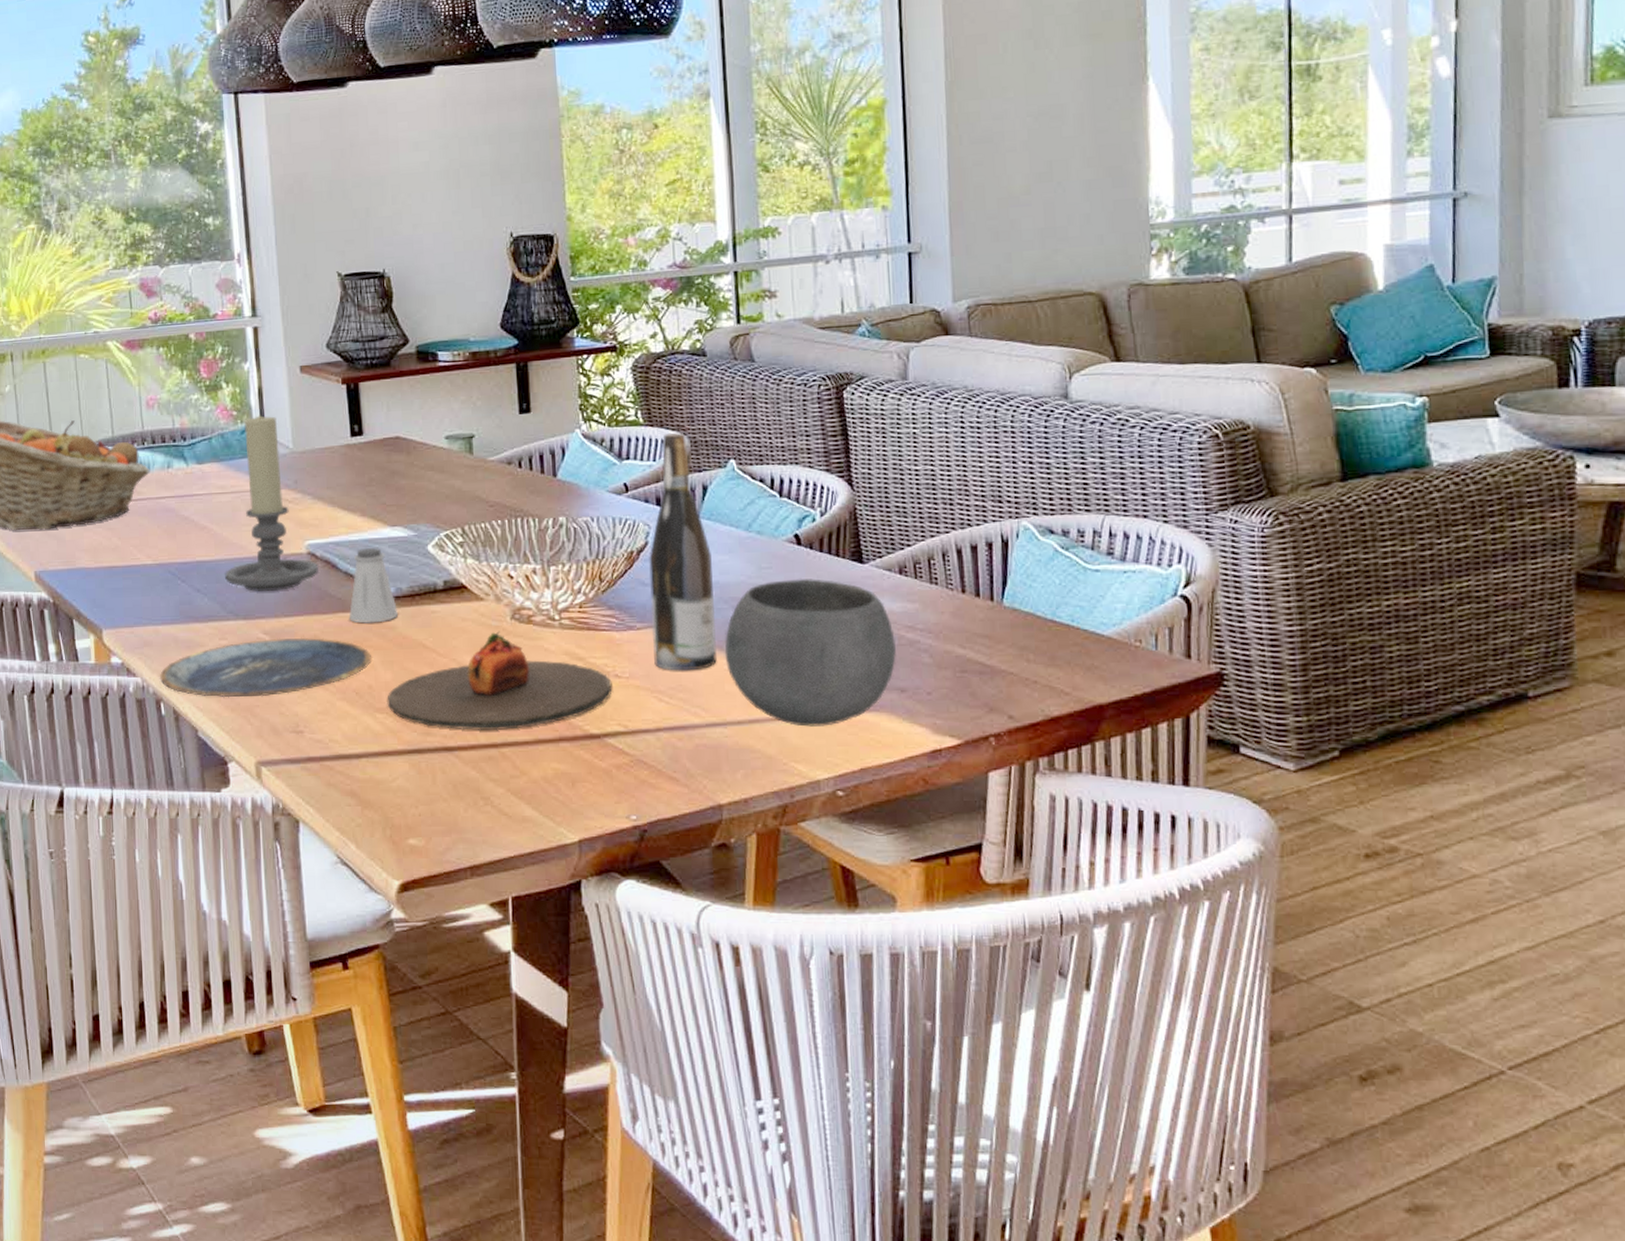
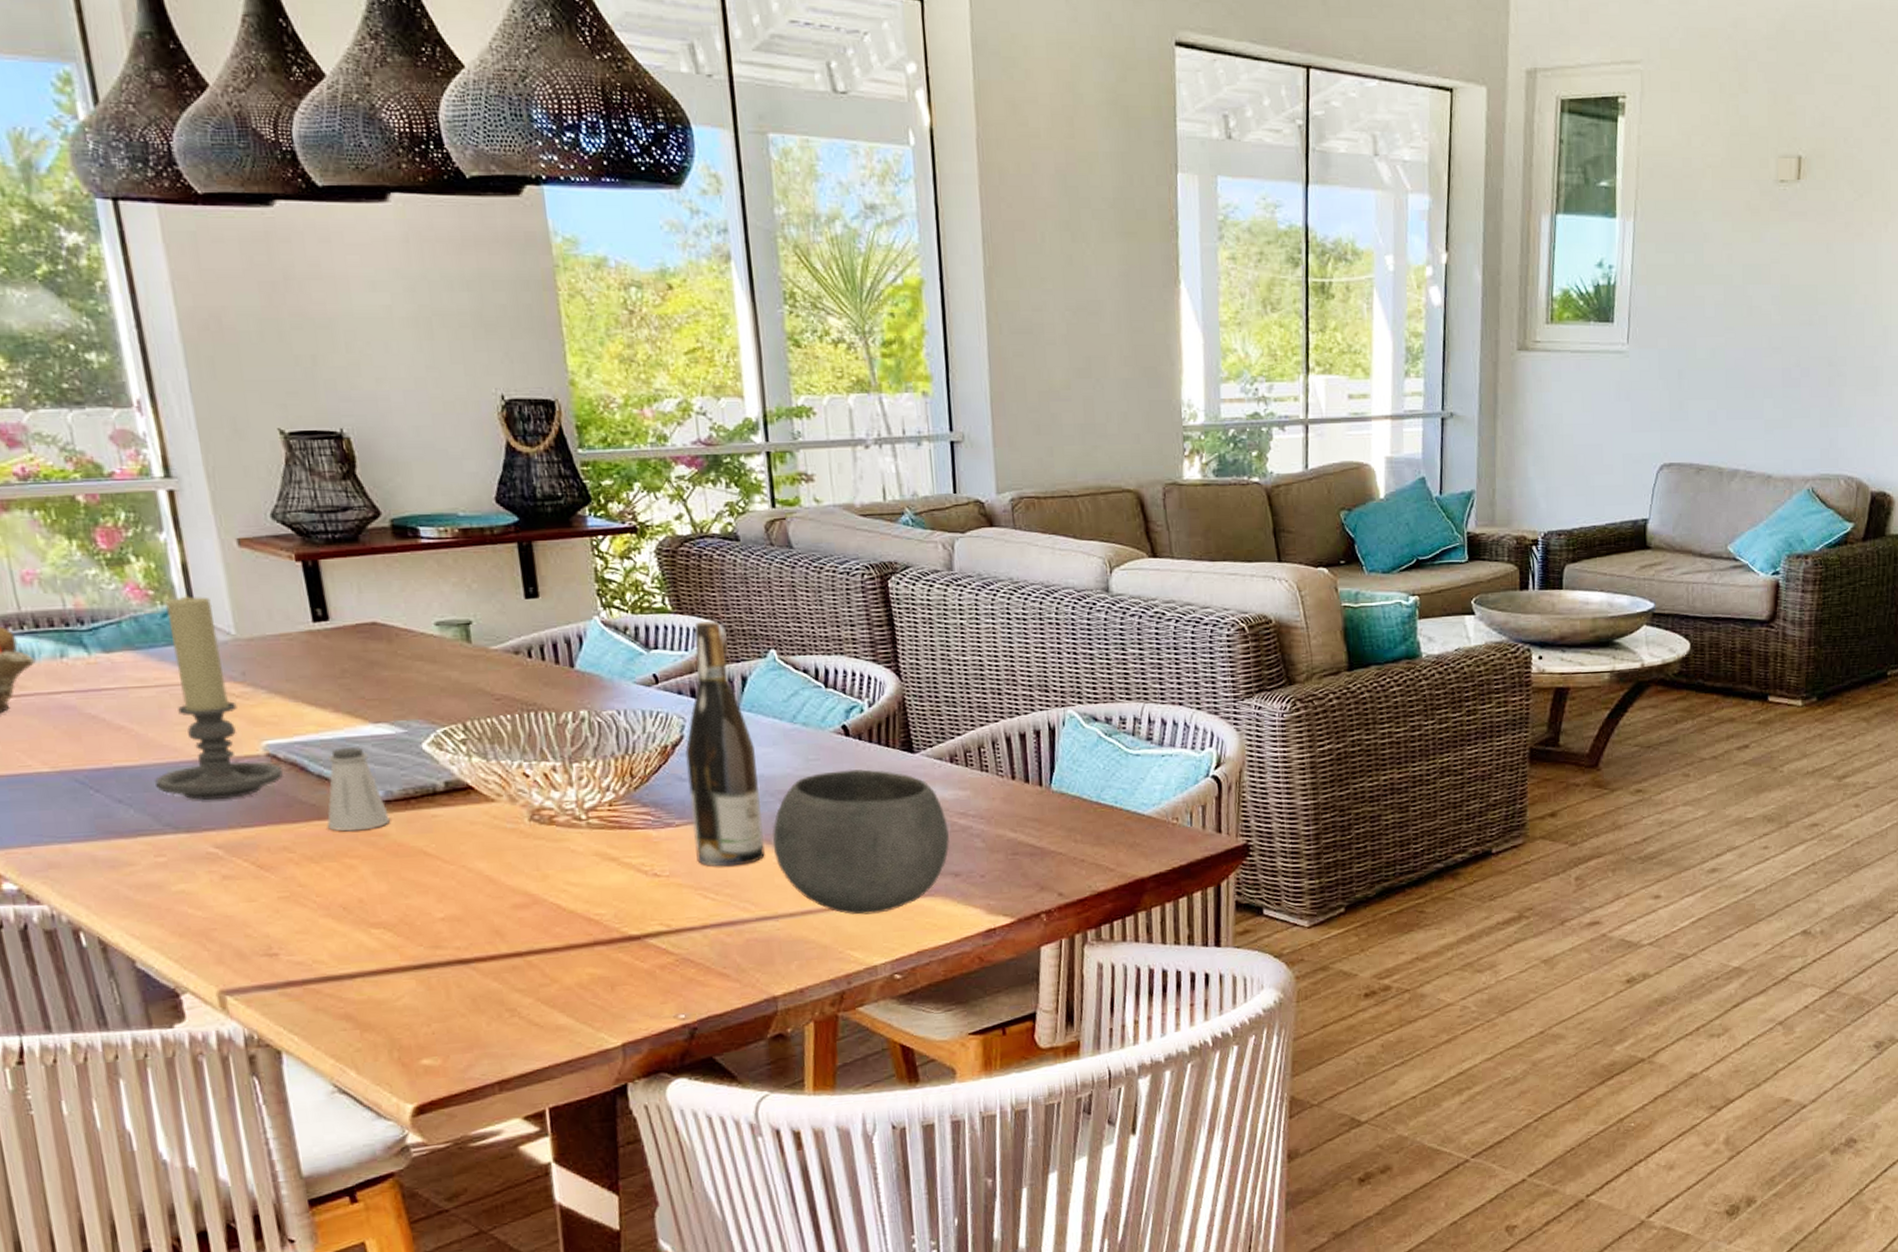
plate: present [159,637,371,698] -> none [74,849,360,923]
plate: present [387,631,613,731] -> none [383,834,652,941]

